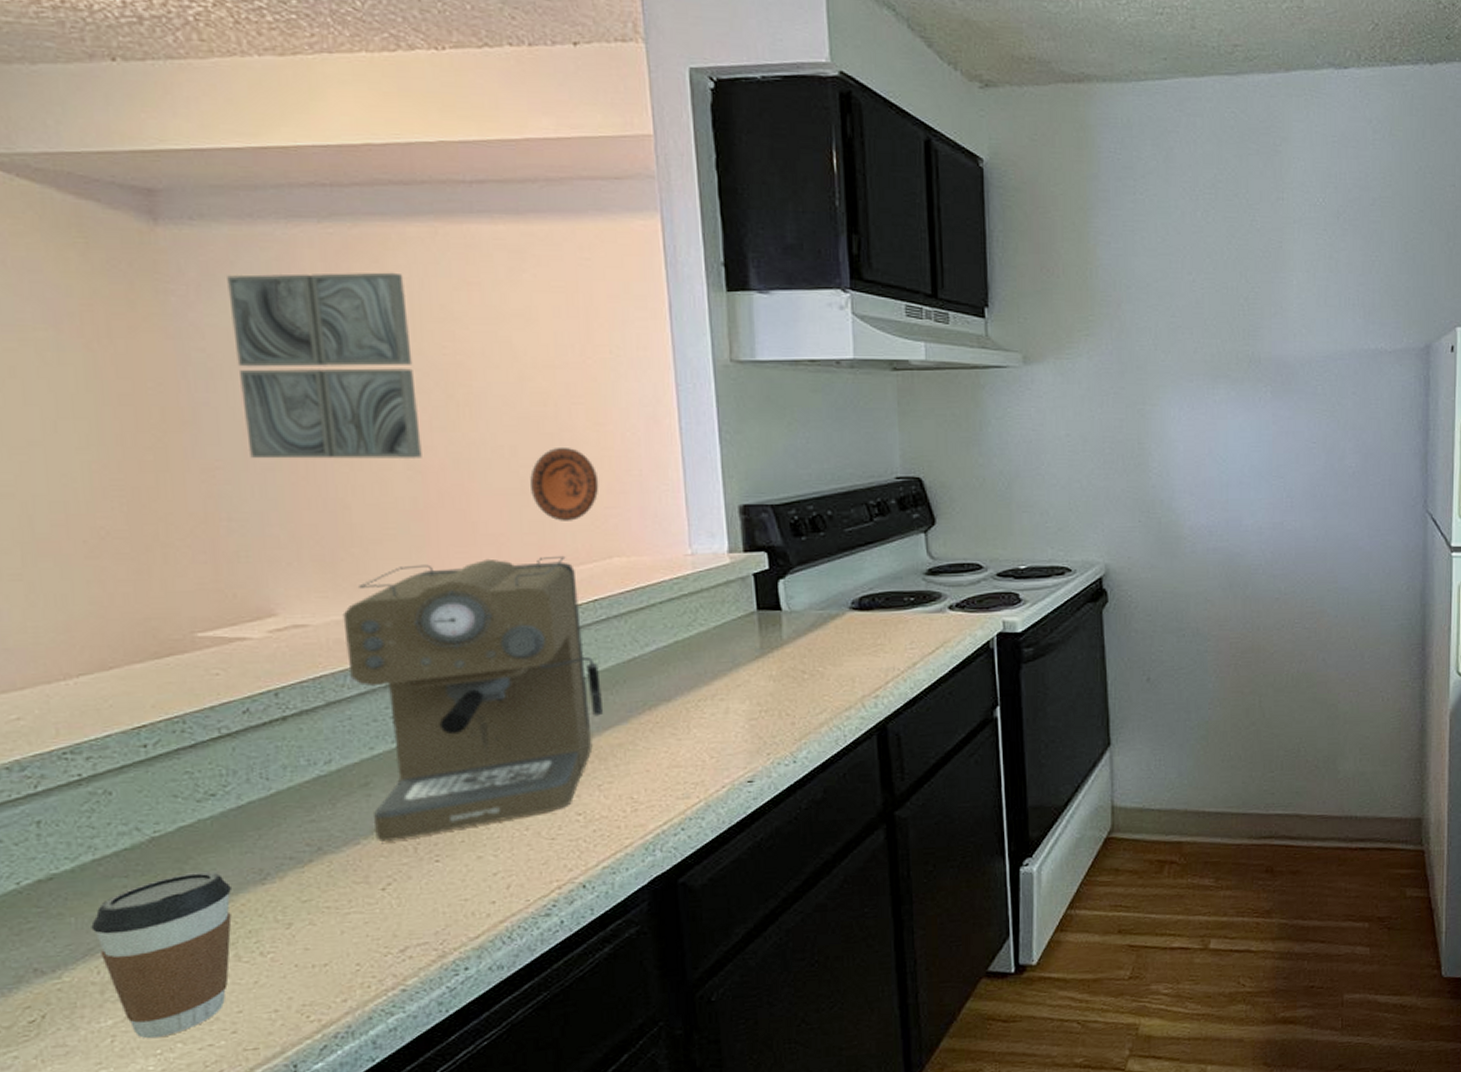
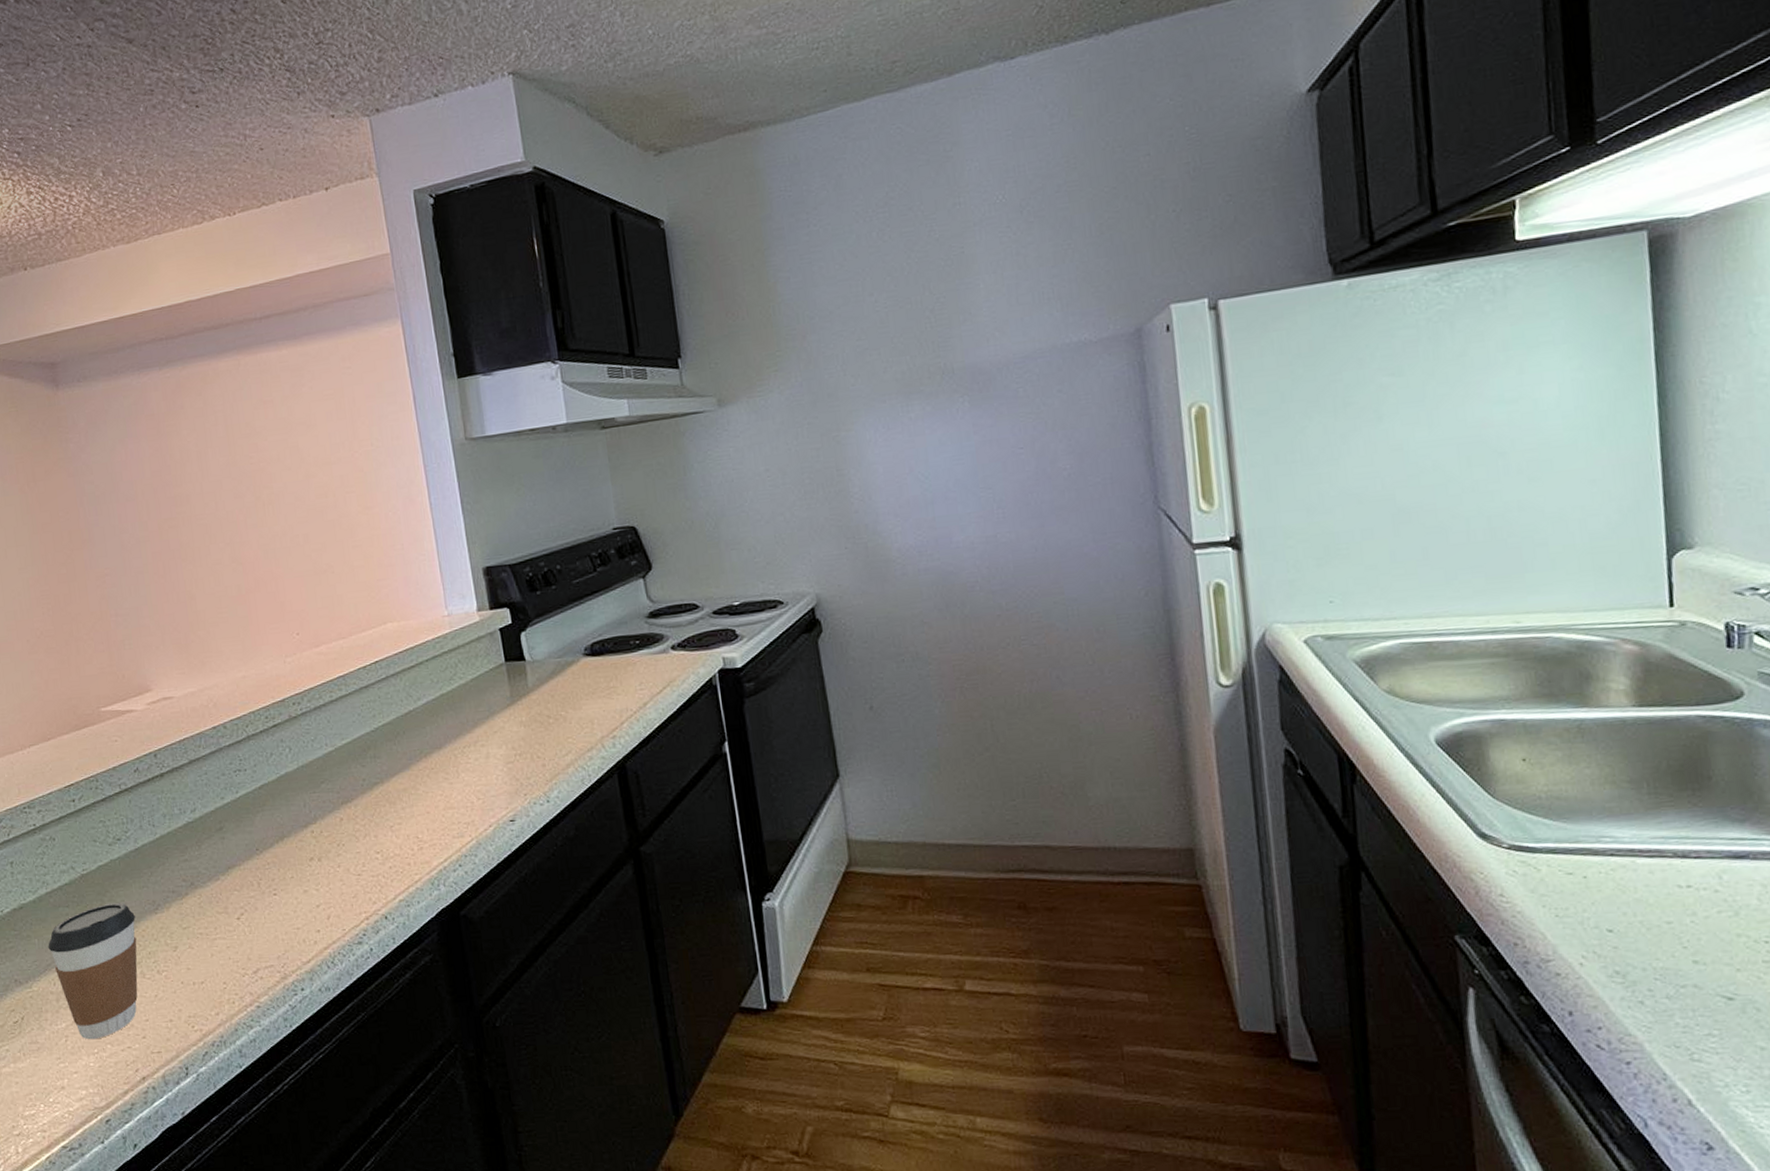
wall art: present [227,272,422,459] -> none [104,401,242,565]
coffee maker: present [342,555,604,841] -> none [195,624,390,877]
decorative plate: present [530,446,599,521] -> none [320,530,372,595]

